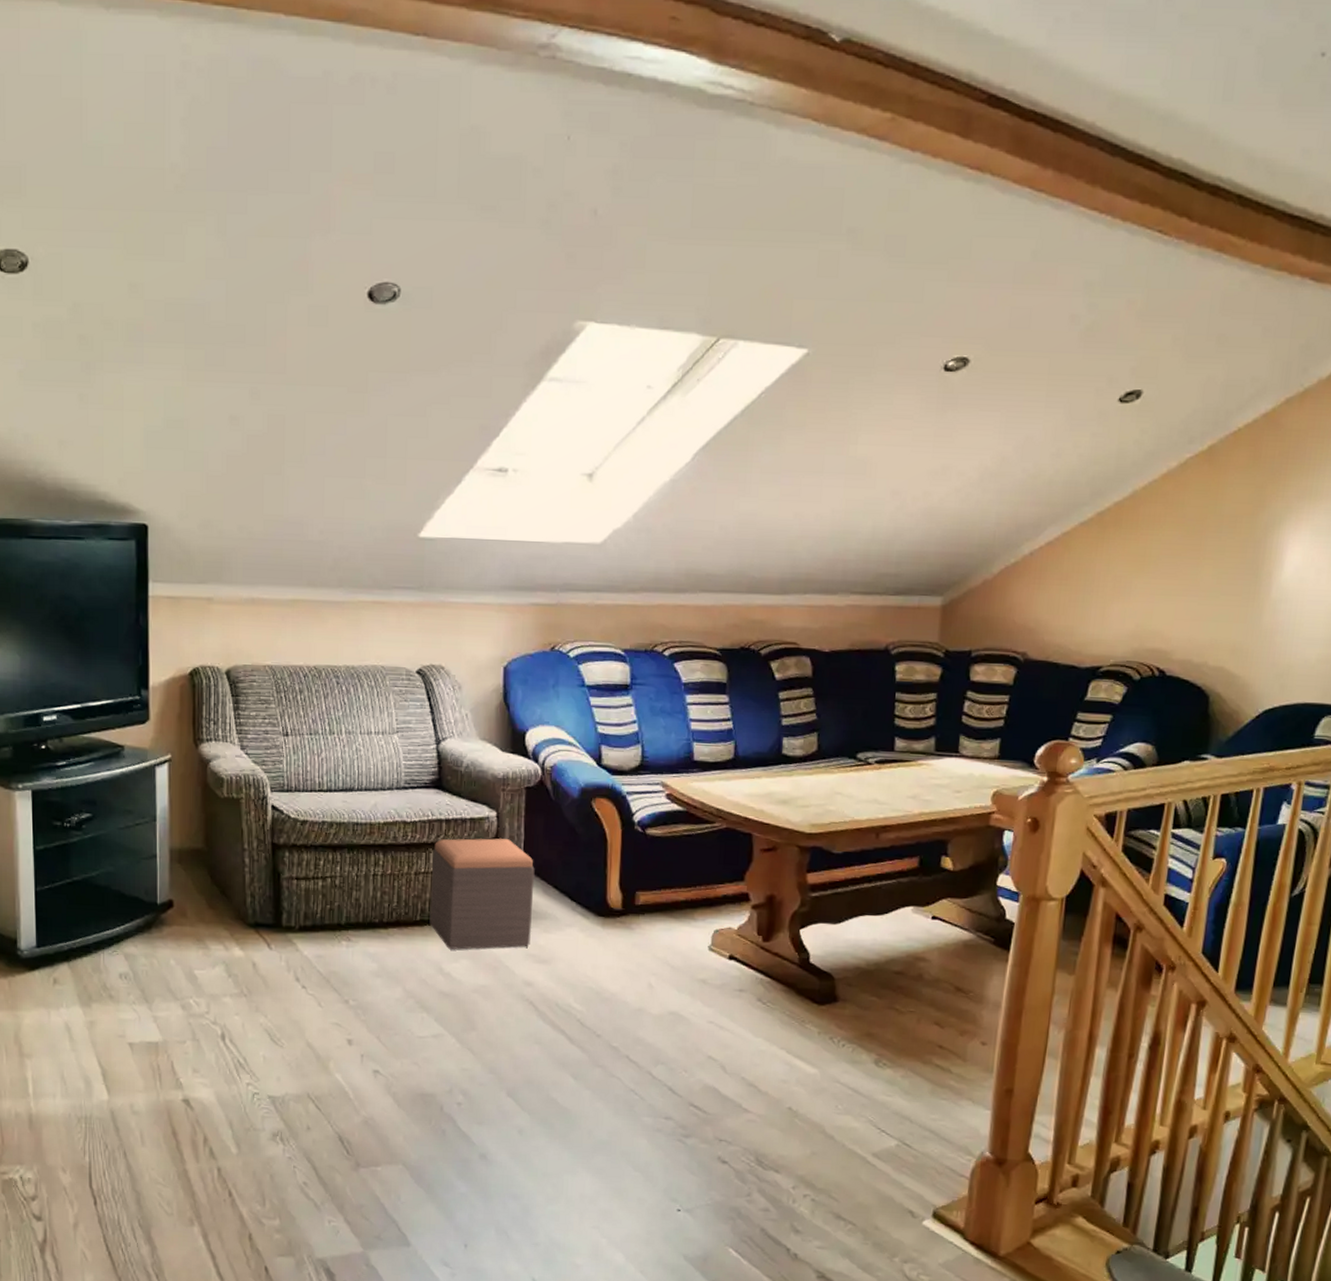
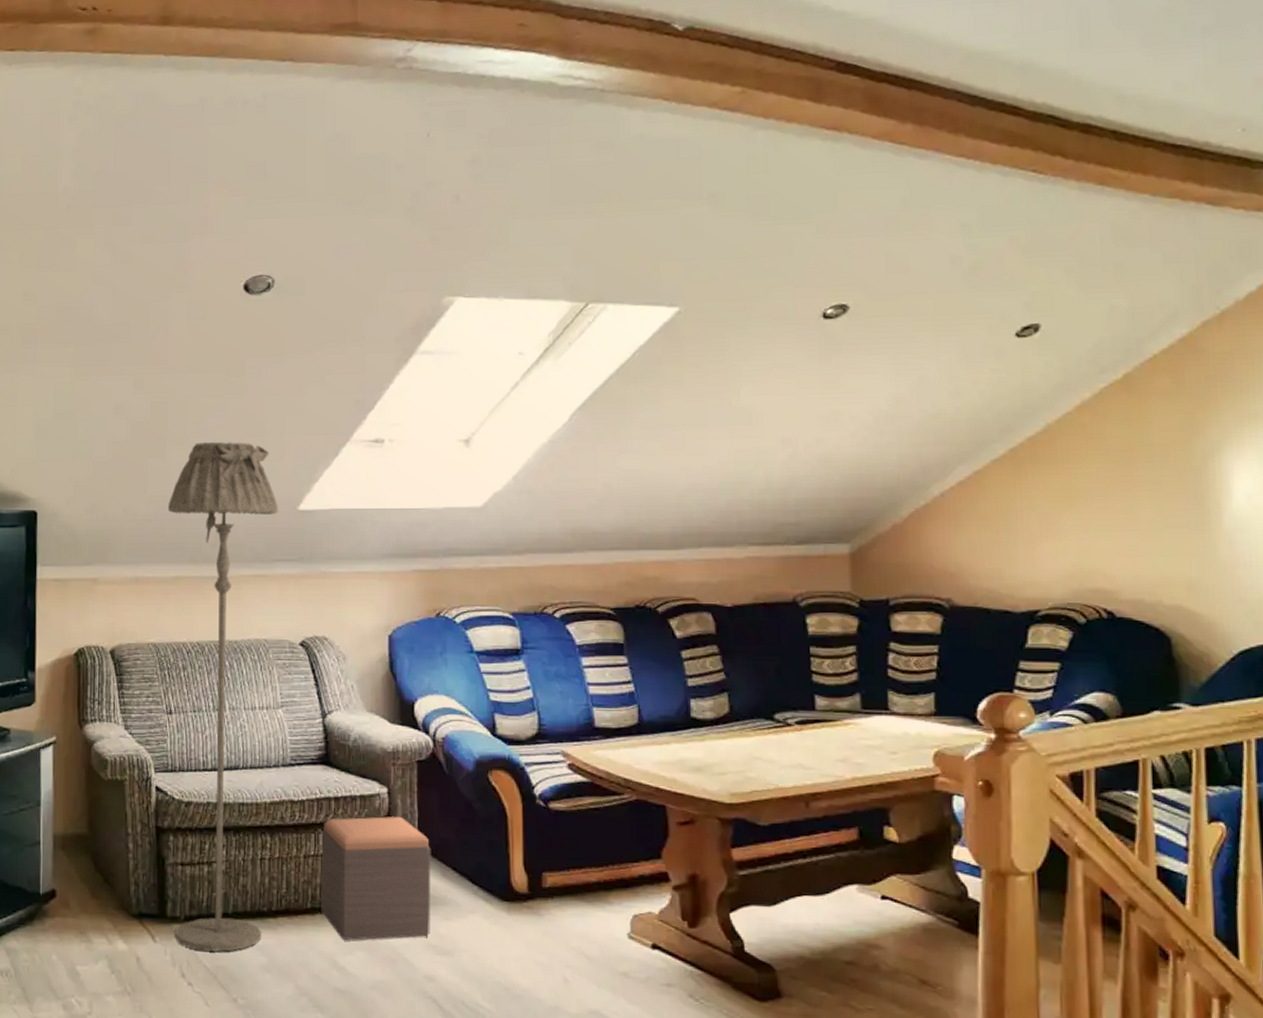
floor lamp: none [285,461,399,959] -> present [167,442,279,952]

